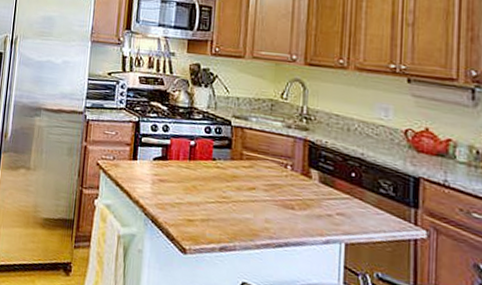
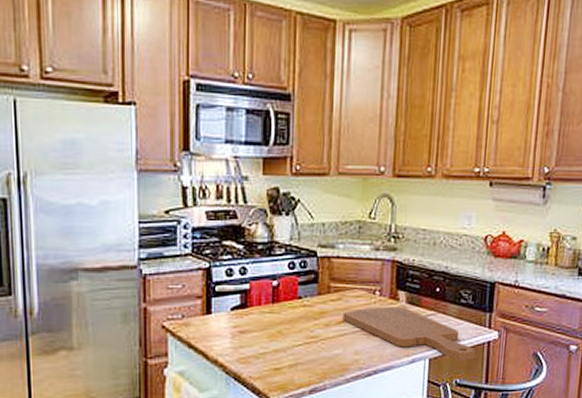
cutting board: none [254,179,400,256] -> present [343,306,476,362]

